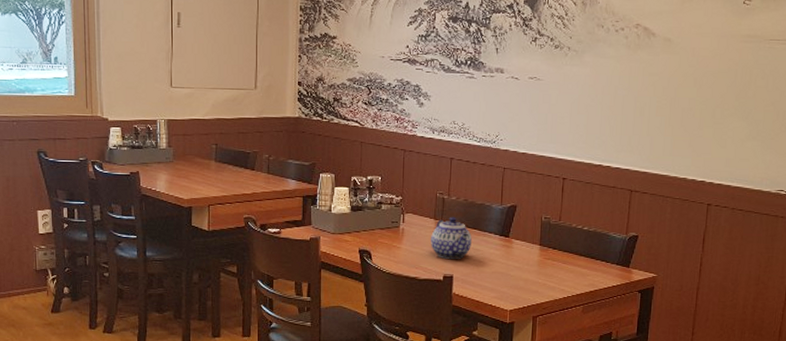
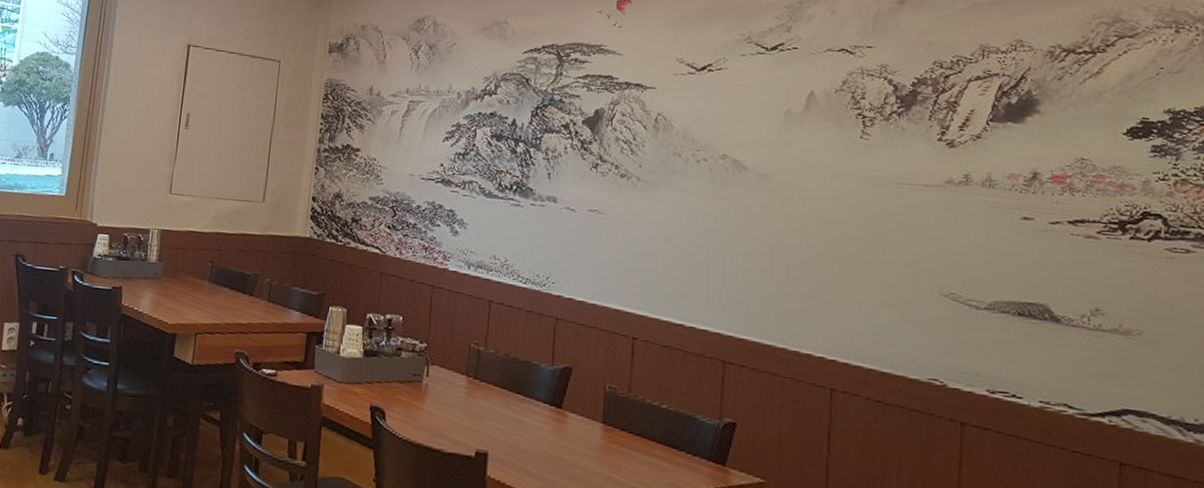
teapot: present [431,216,472,259] -> none [460,374,514,431]

